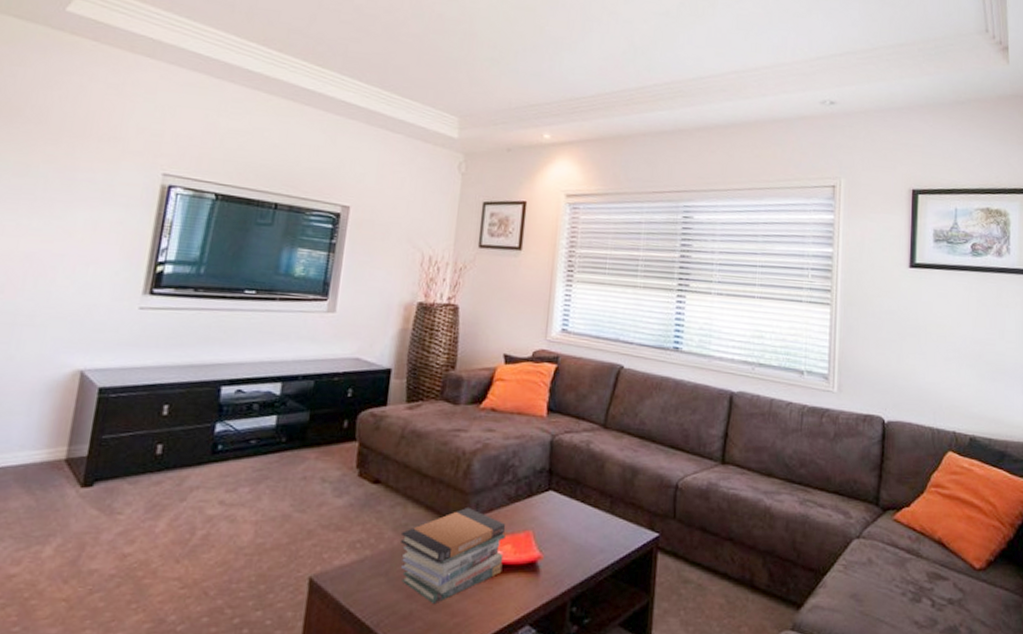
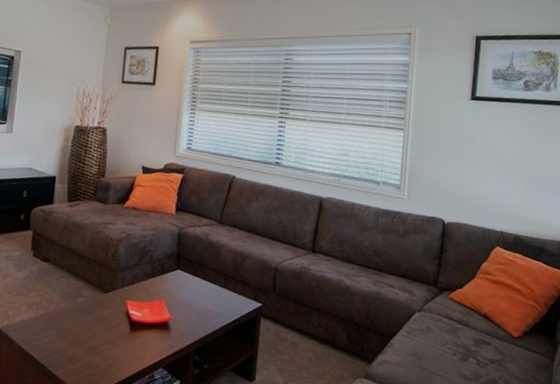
book stack: present [399,506,506,605] -> none [65,280,145,351]

